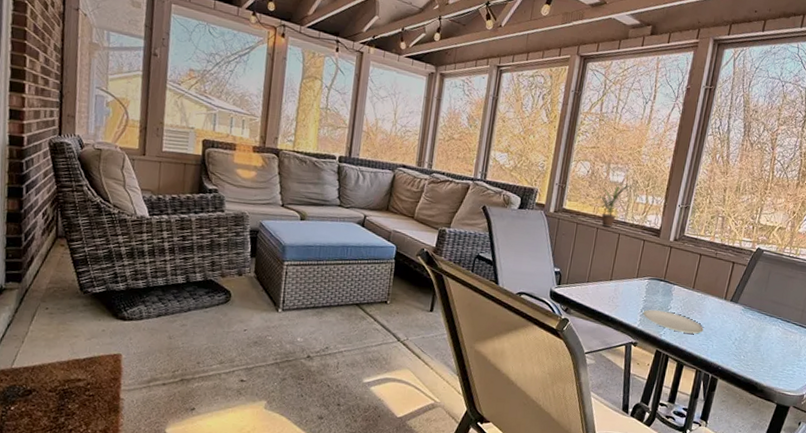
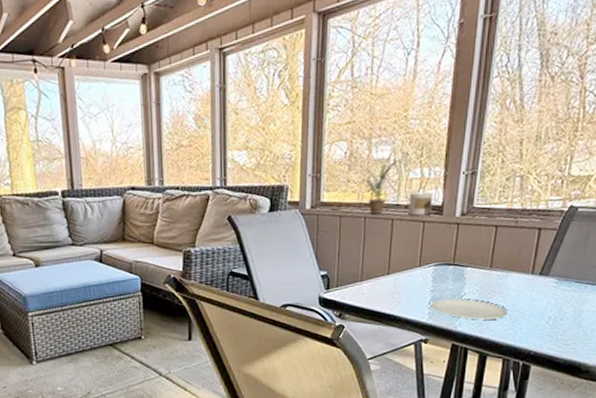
candle: none [632,212,654,236] -> present [408,188,433,216]

